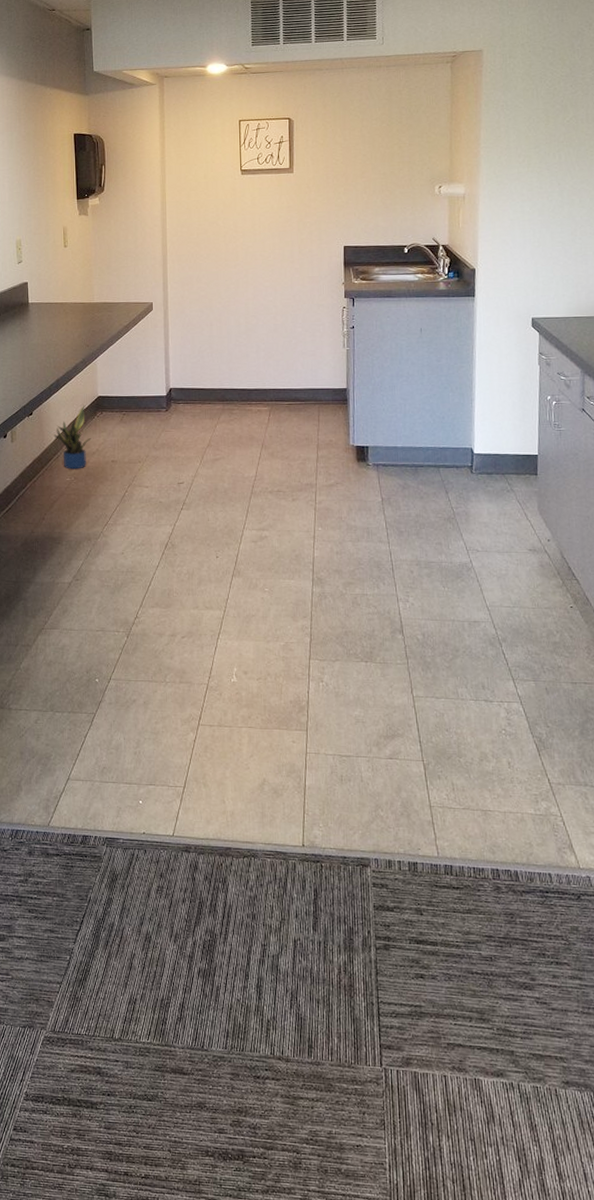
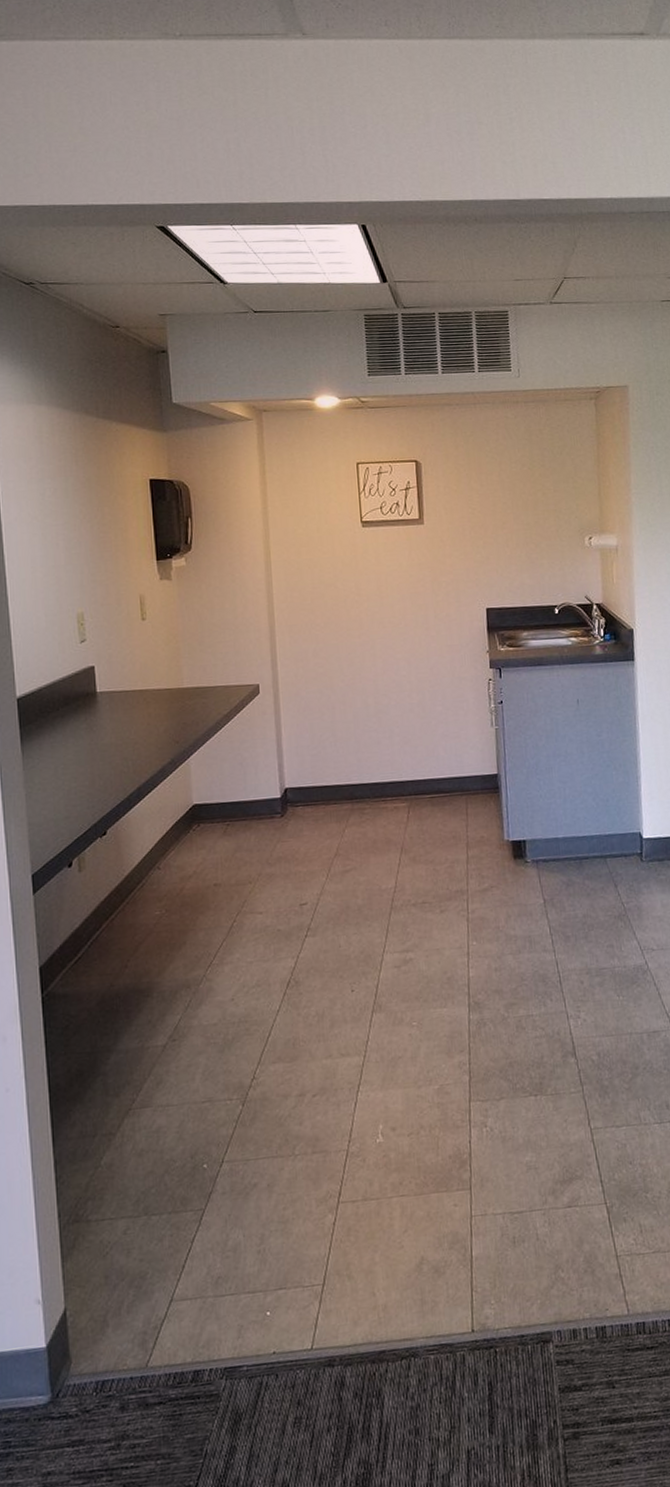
potted plant: present [53,405,91,469] -> none [136,817,186,900]

